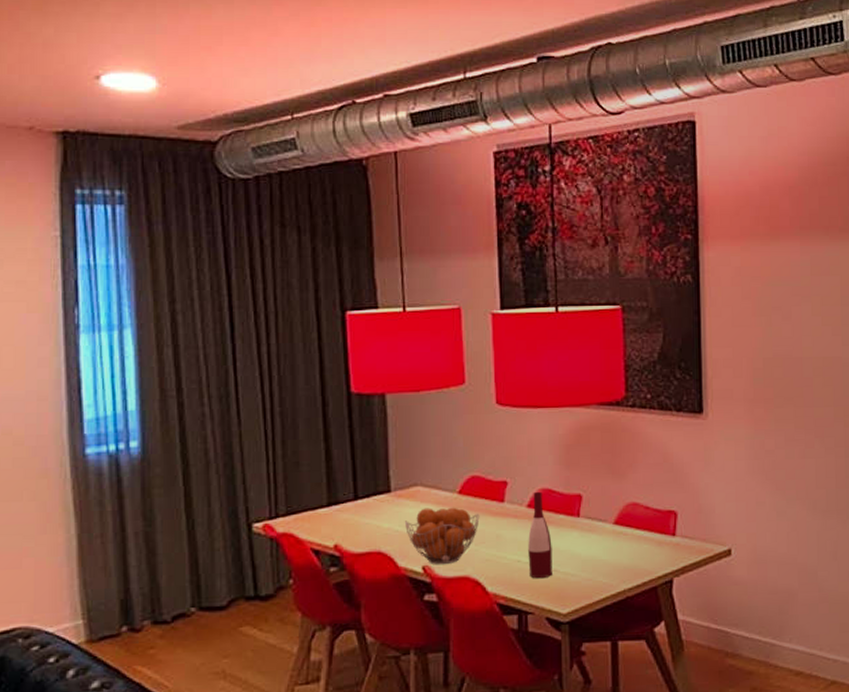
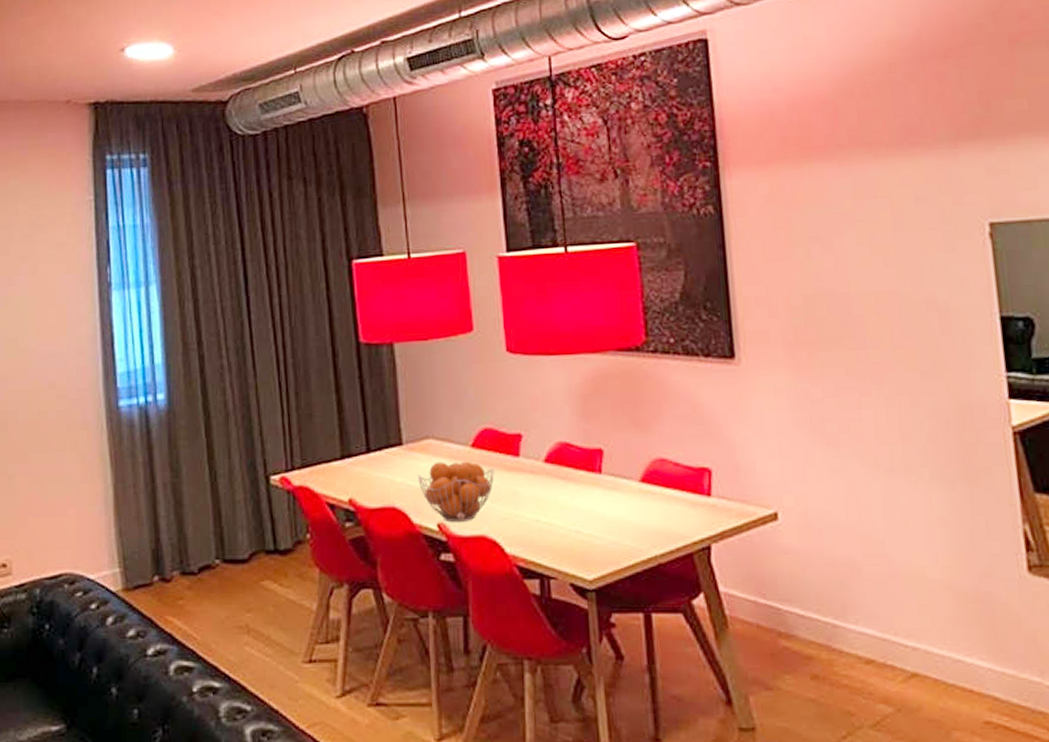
wine bottle: present [528,492,552,579] -> none [546,446,575,541]

